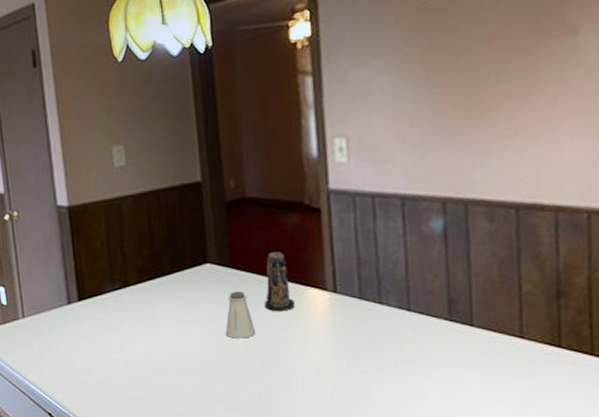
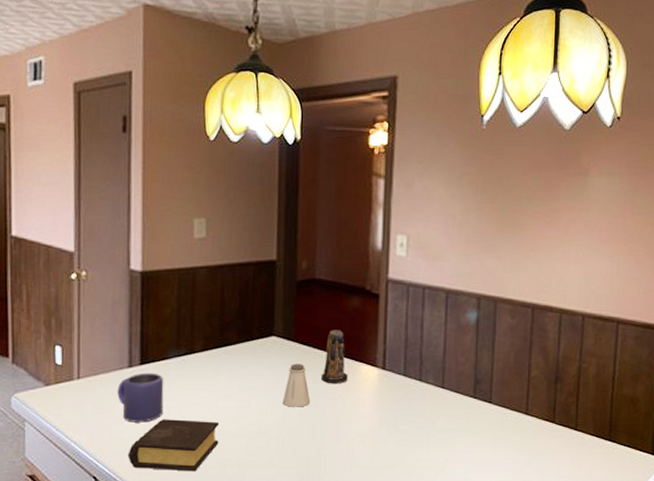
mug: none [60,308,106,359] -> present [117,372,164,423]
book: none [77,355,165,408] -> present [128,419,219,472]

